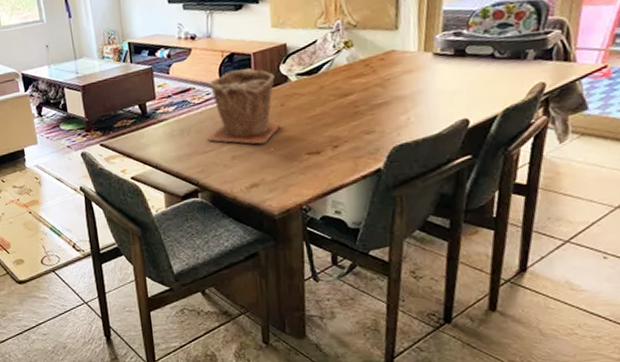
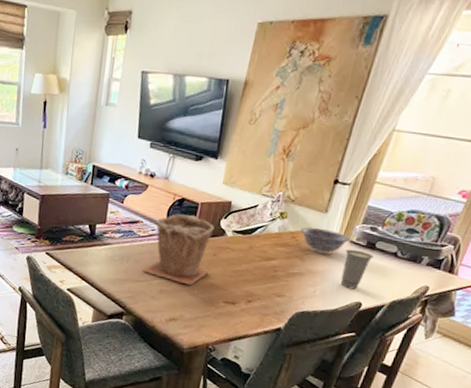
decorative bowl: none [371,47,435,76] -> present [300,227,352,255]
cup: none [431,61,467,107] -> present [340,249,374,290]

